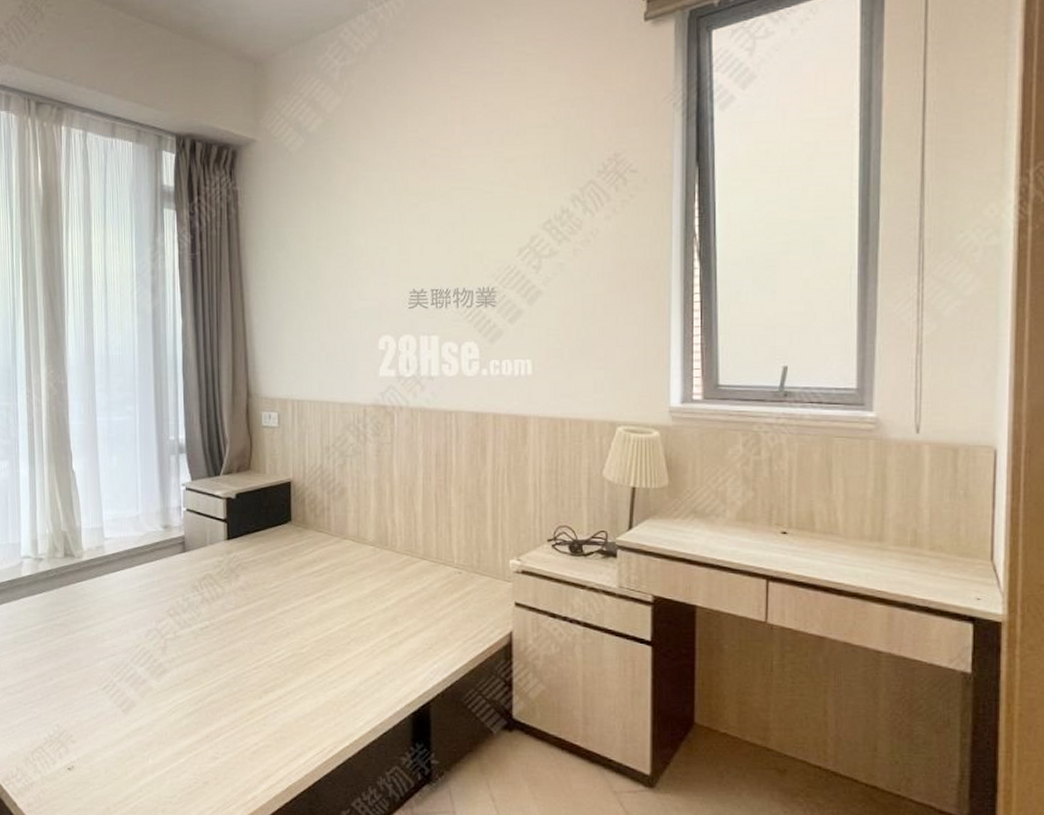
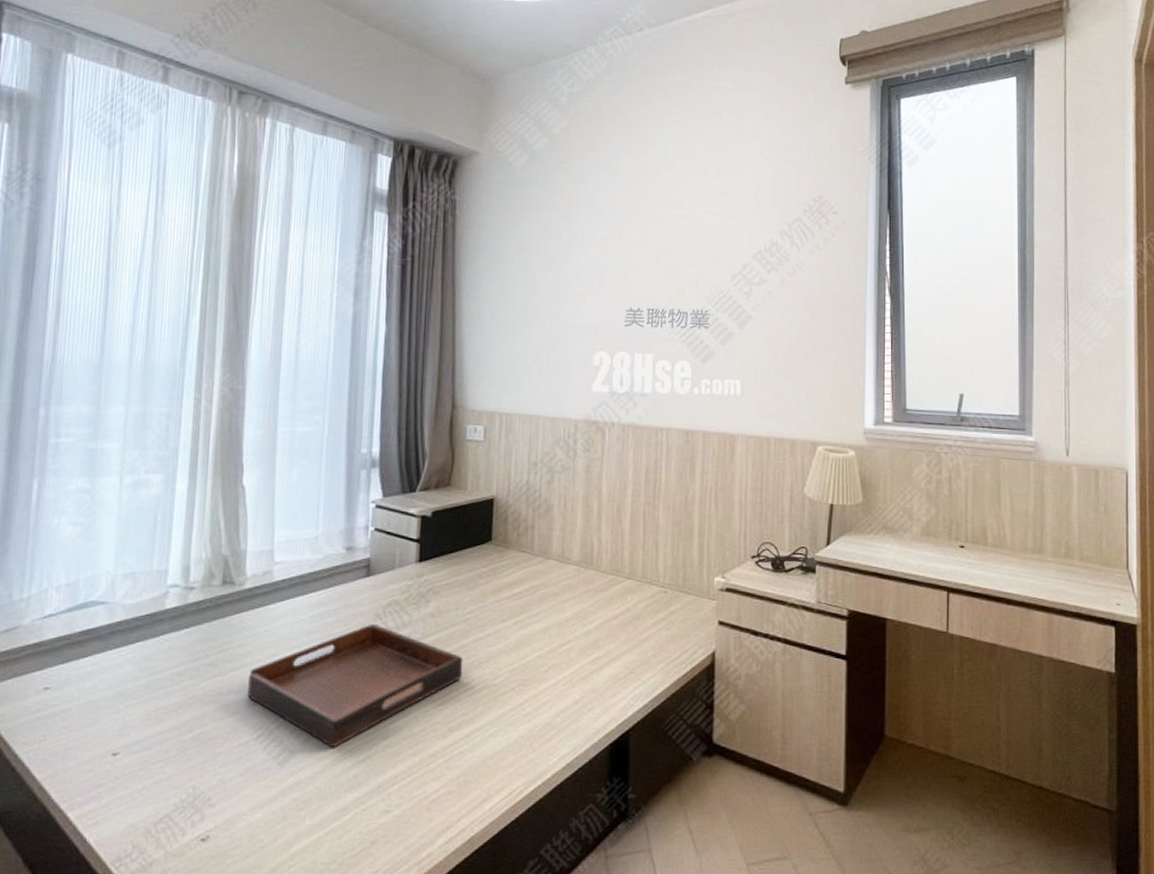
serving tray: none [92,594,273,701] -> present [246,623,463,748]

